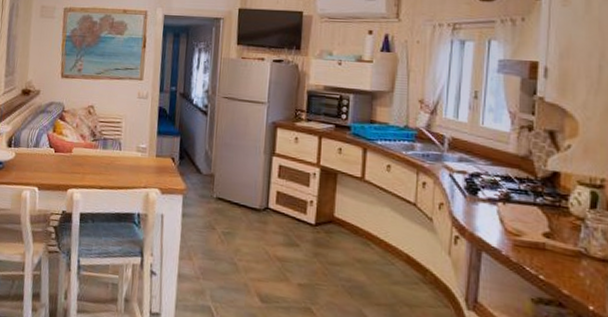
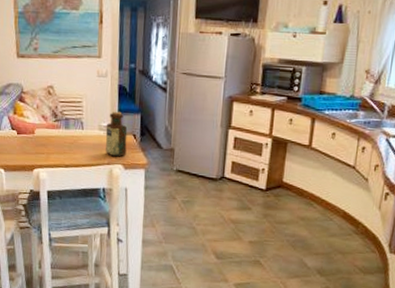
bottle: none [143,133,166,181] -> present [105,111,128,157]

